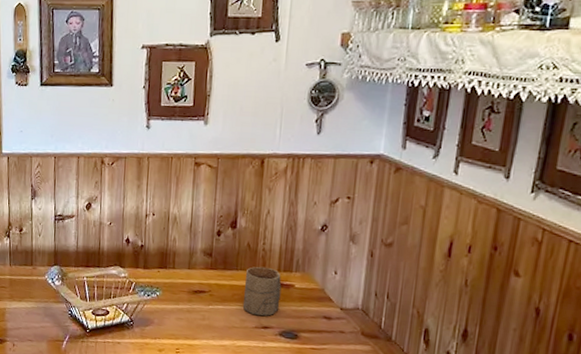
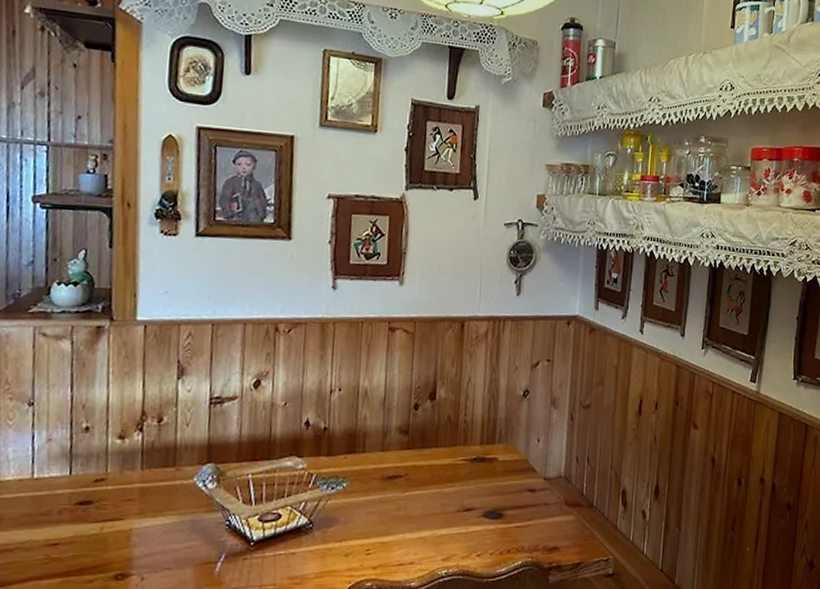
cup: present [243,266,282,316] -> none [444,441,485,496]

